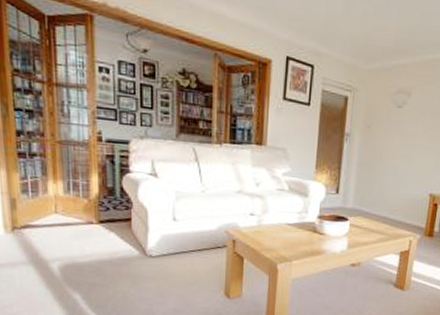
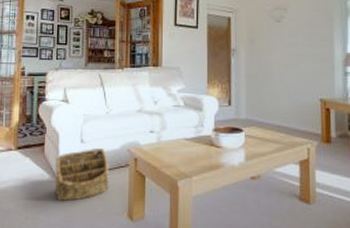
basket: none [145,227,205,278] -> present [55,149,109,202]

